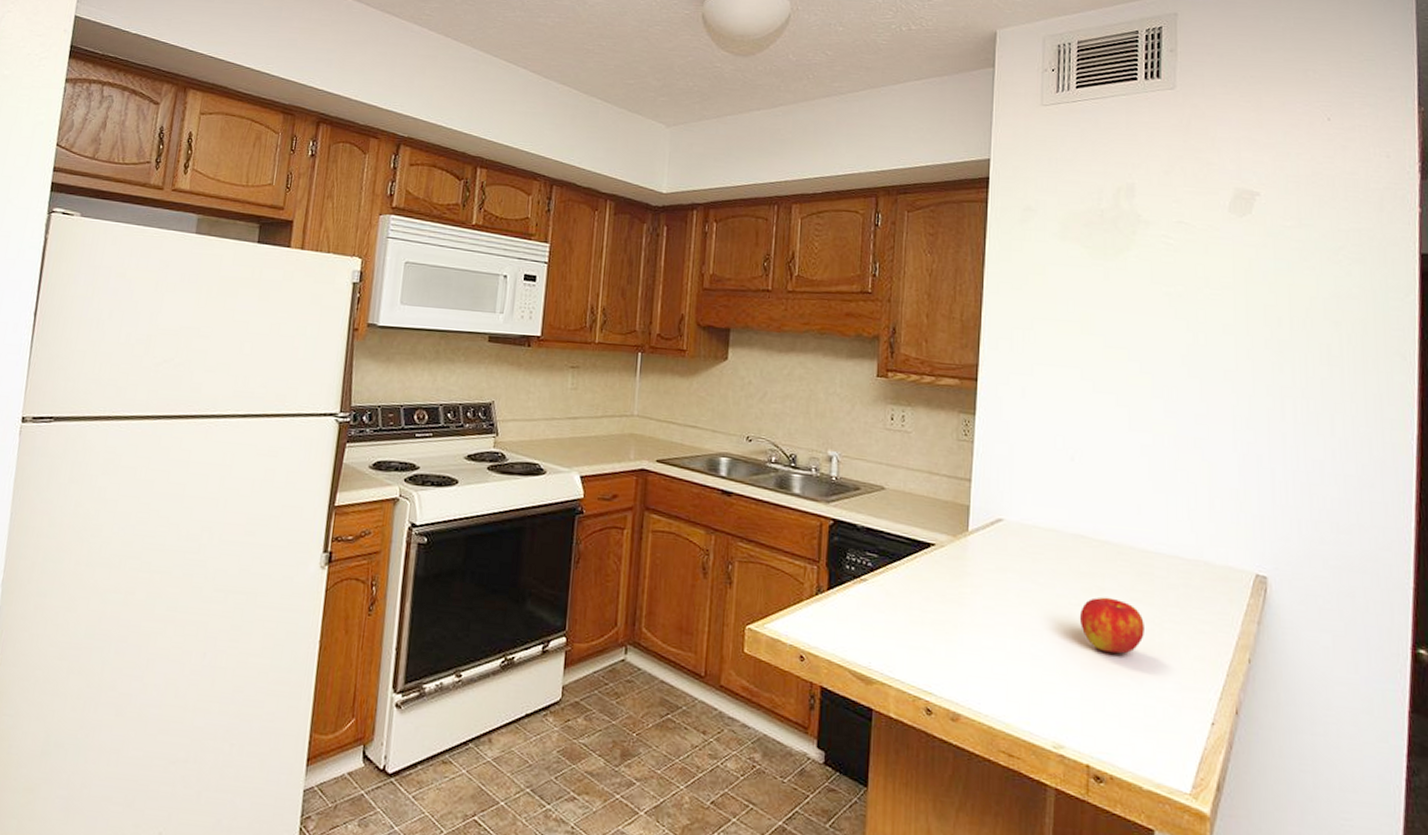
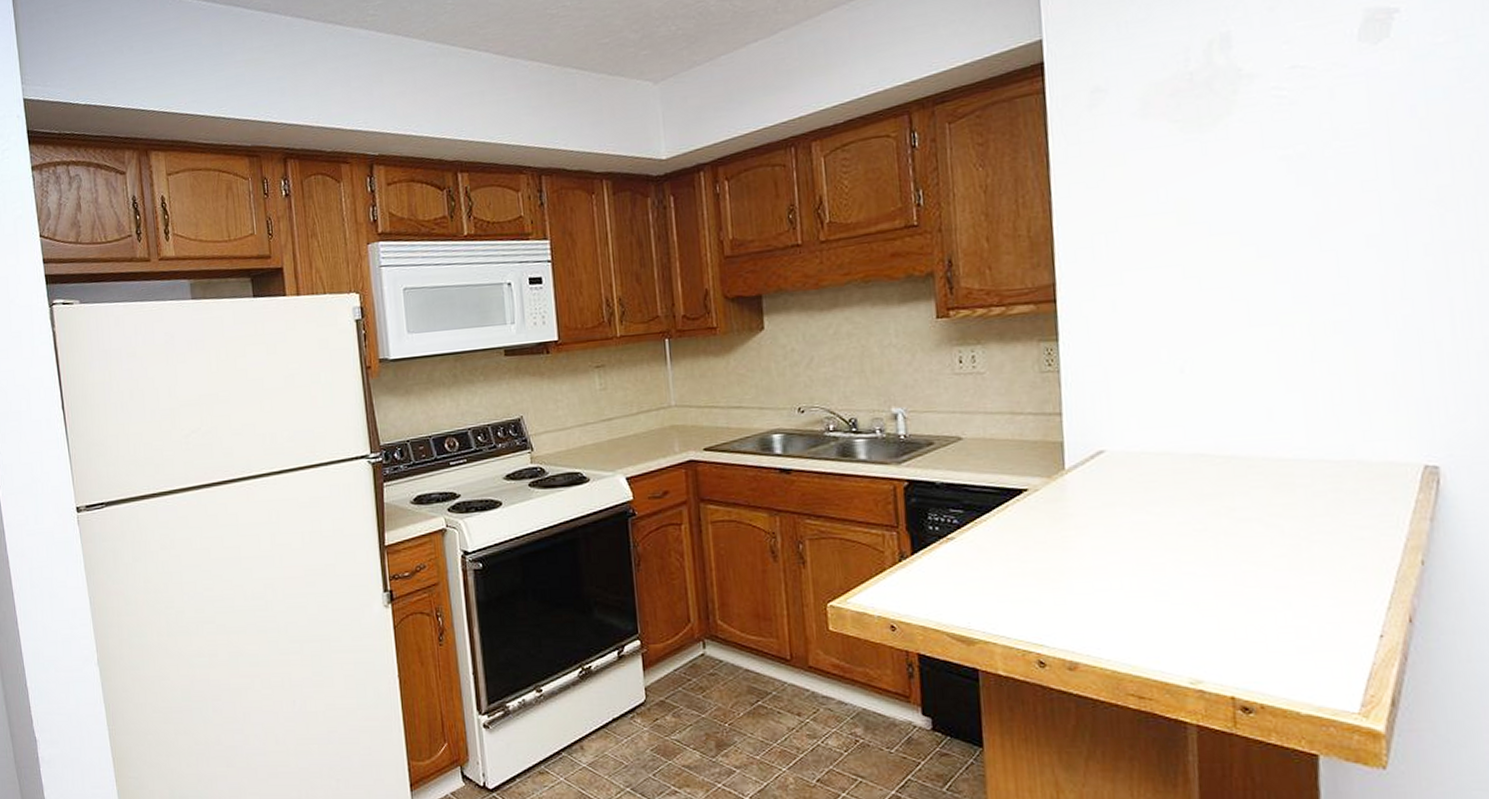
apple: present [1079,597,1144,654] -> none [1207,517,1289,576]

